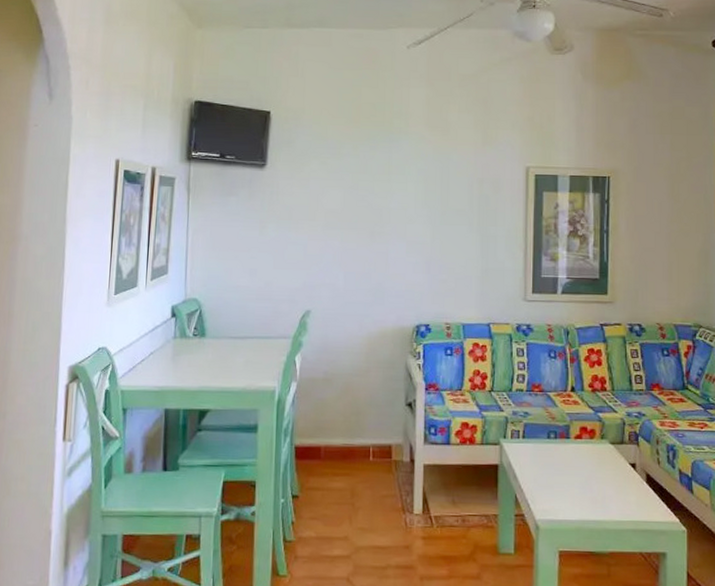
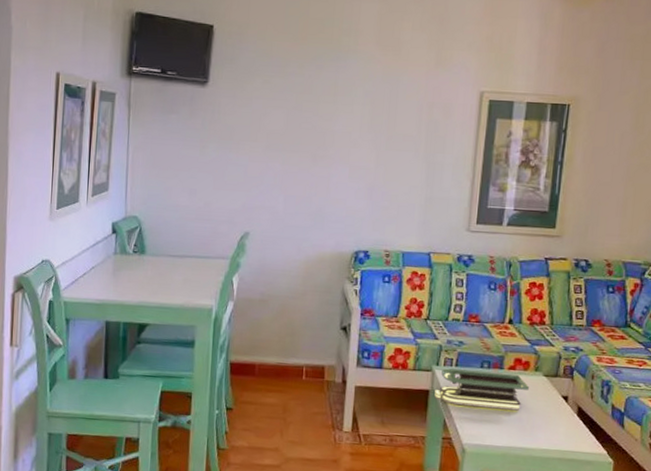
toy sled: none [503,441,598,482] -> present [434,368,530,411]

